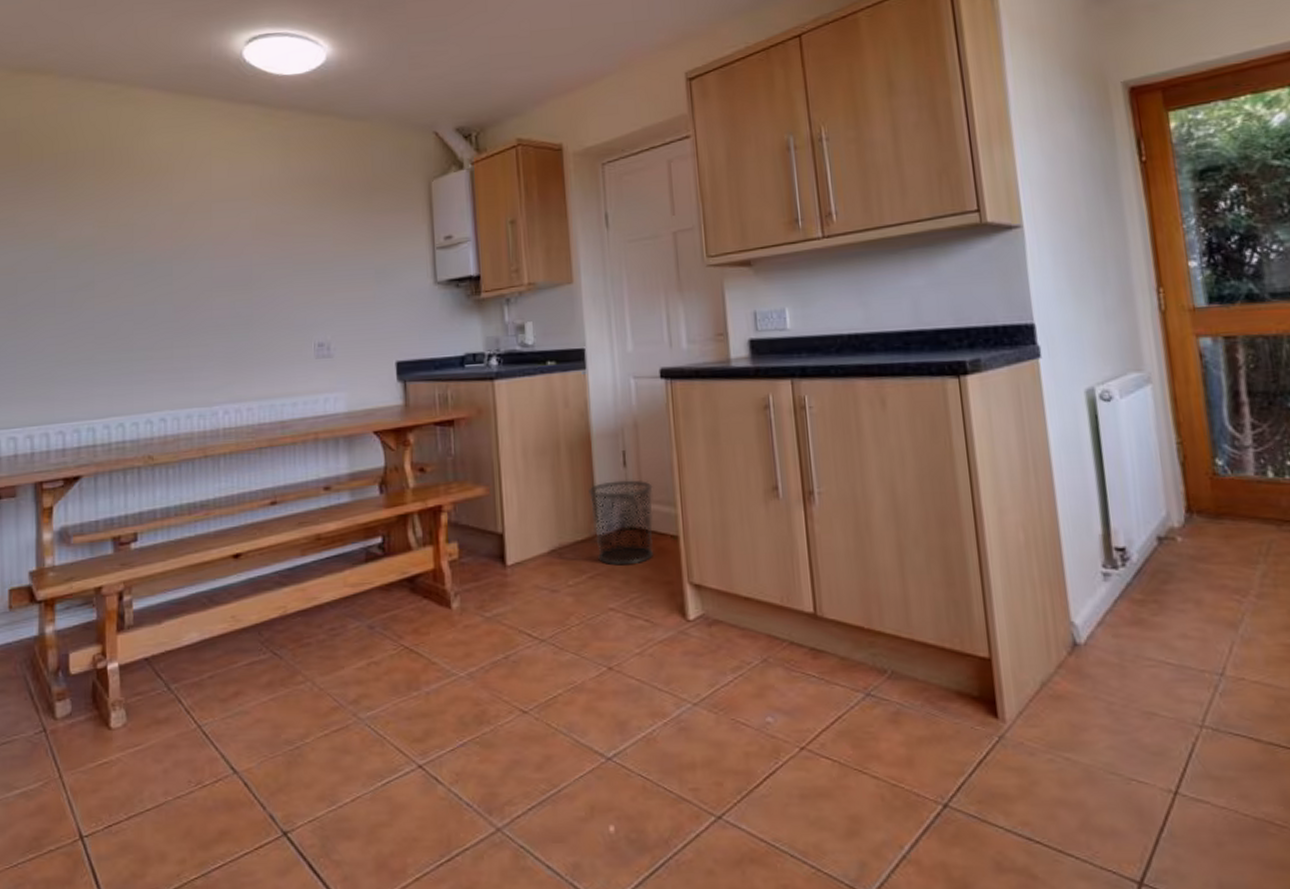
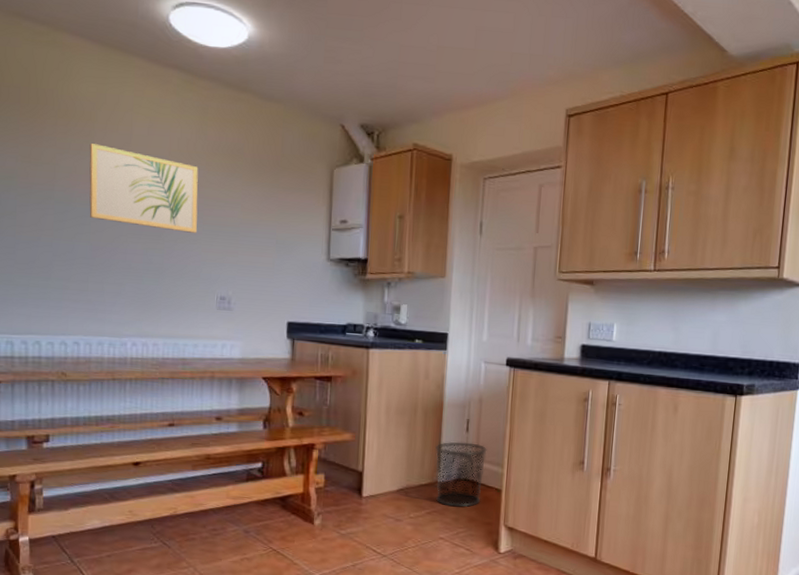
wall art: none [168,196,287,277] -> present [89,143,198,233]

